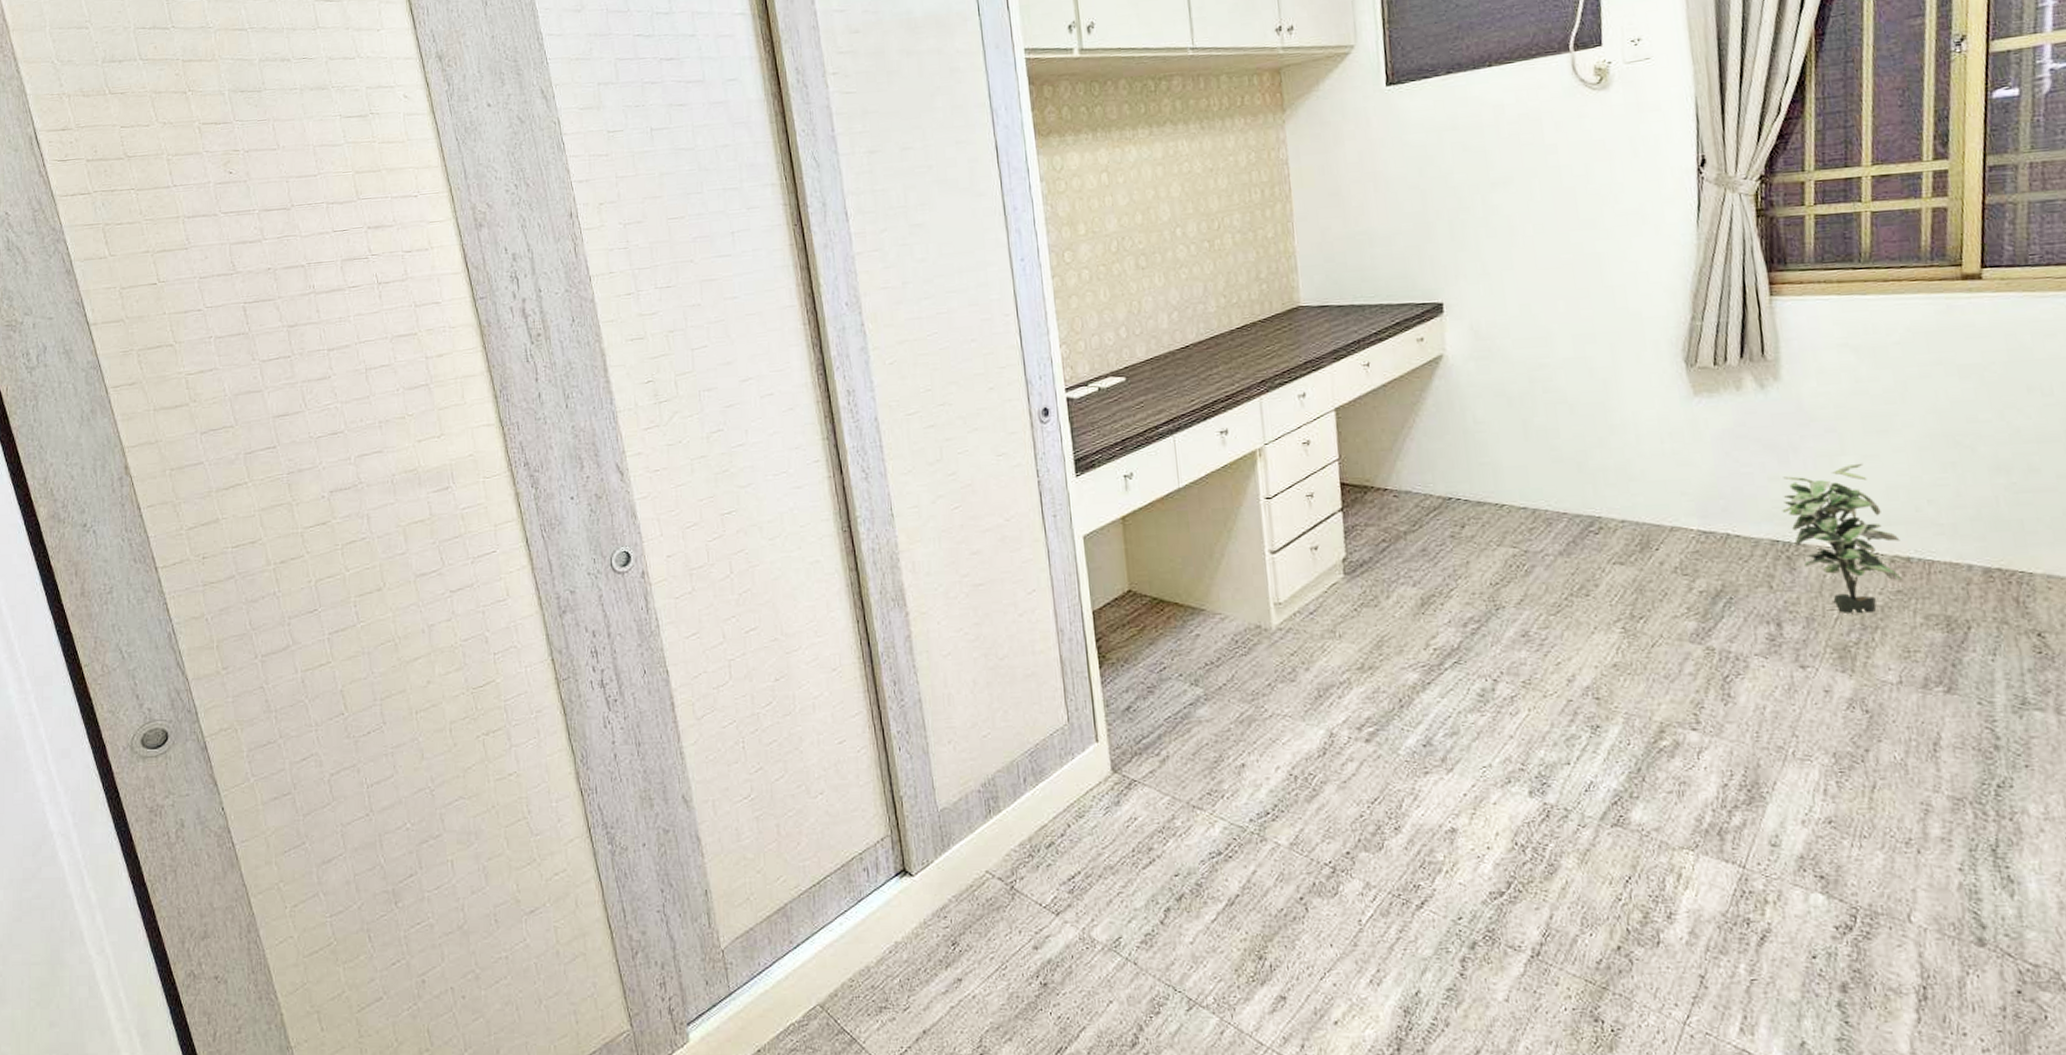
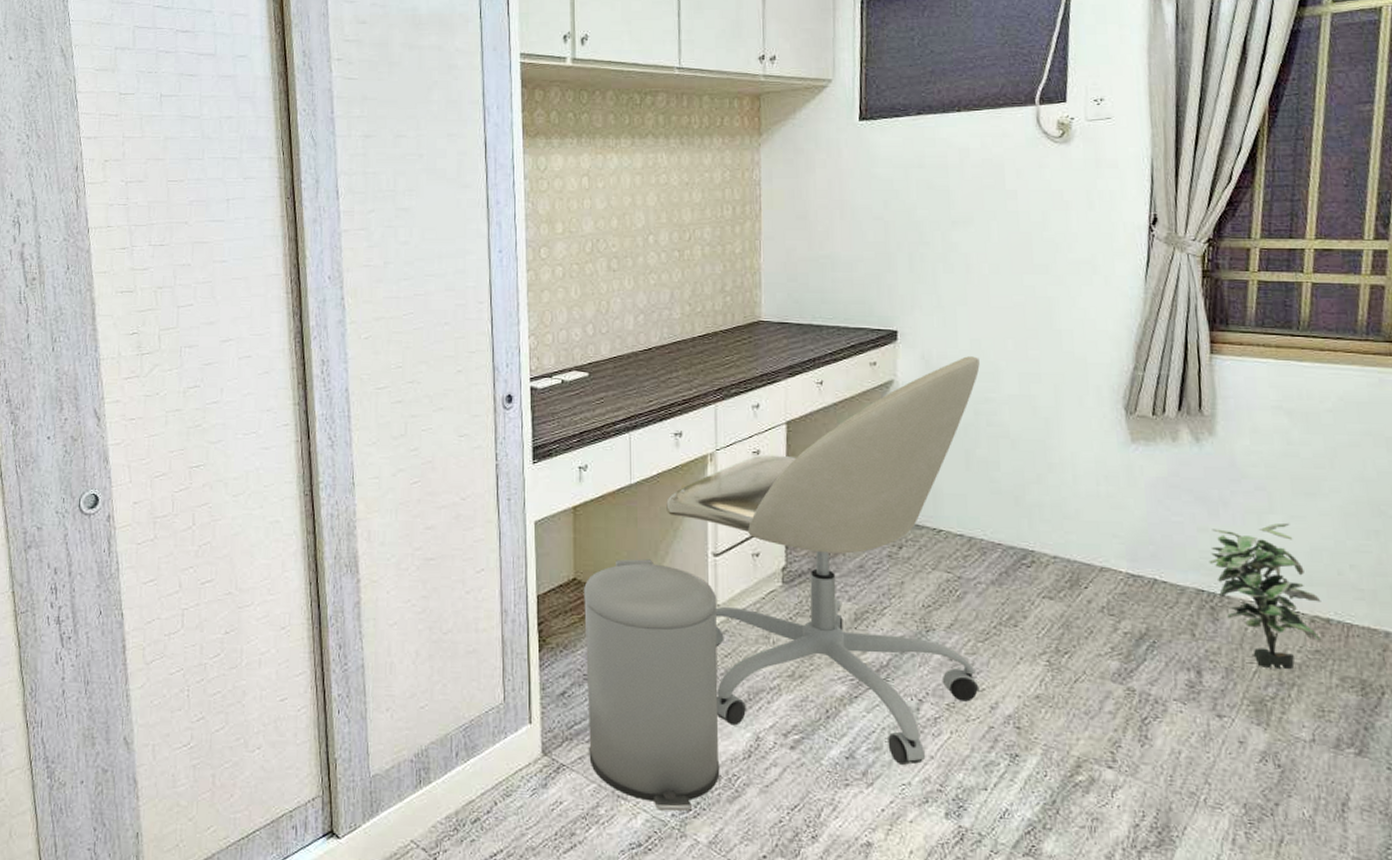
pedal bin: none [1140,563,1296,817] -> present [584,559,720,812]
office chair: none [1217,322,1555,747] -> present [666,356,980,765]

